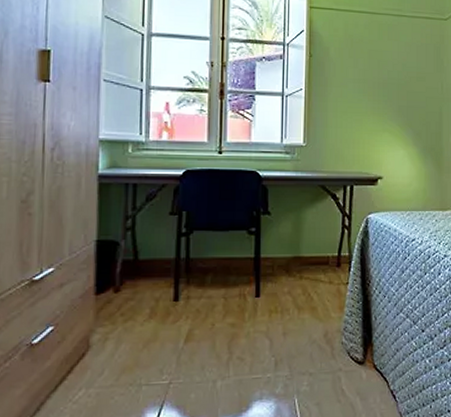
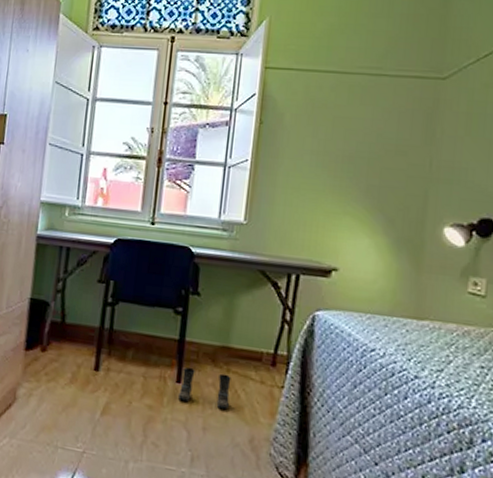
boots: none [258,281,304,313] -> present [177,367,231,410]

